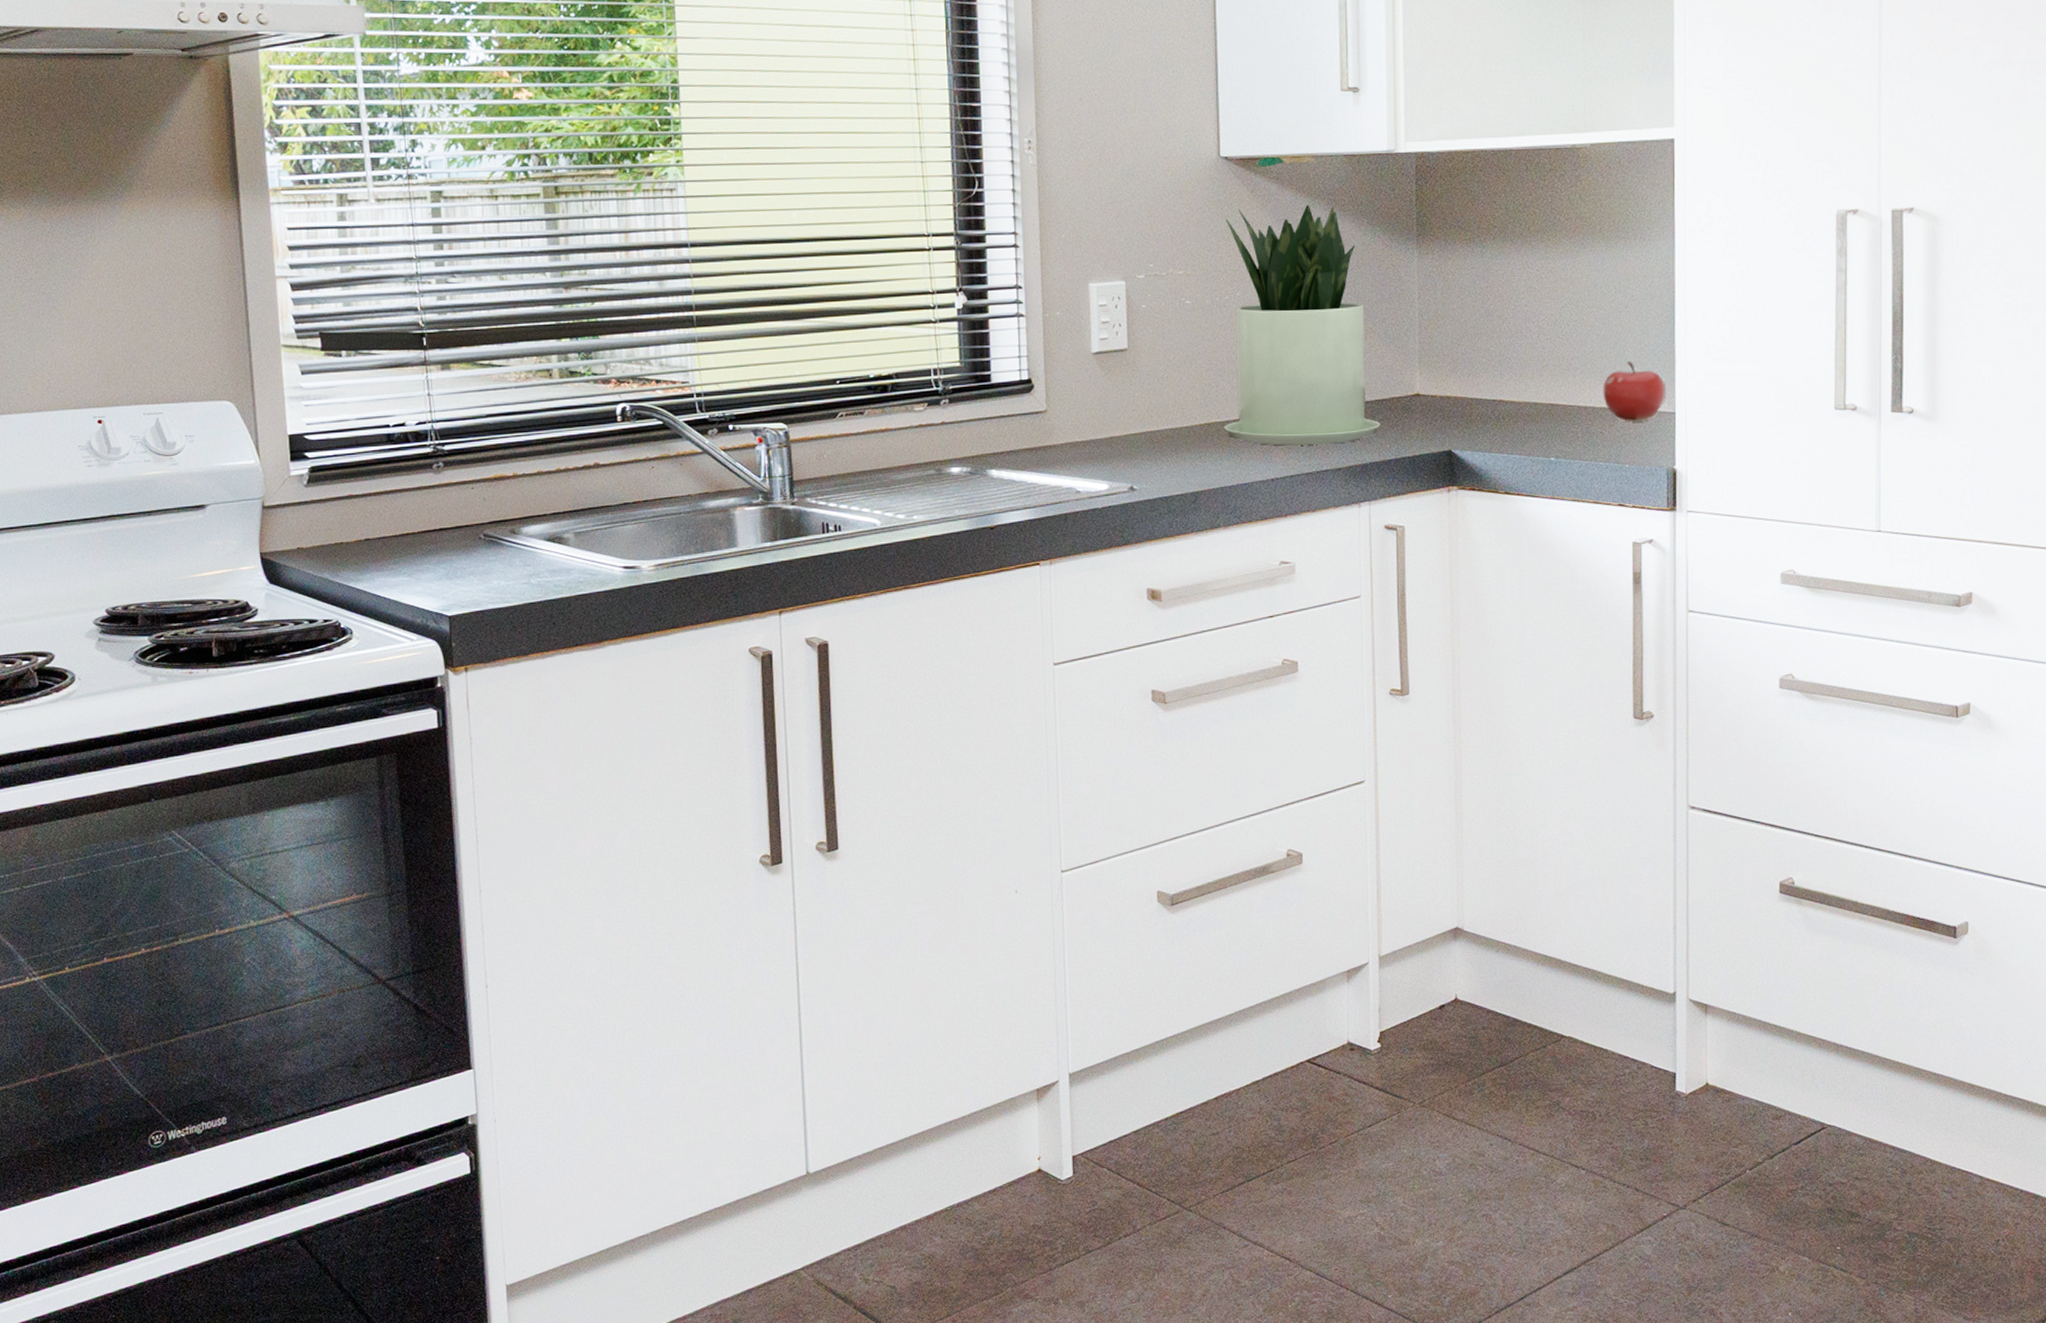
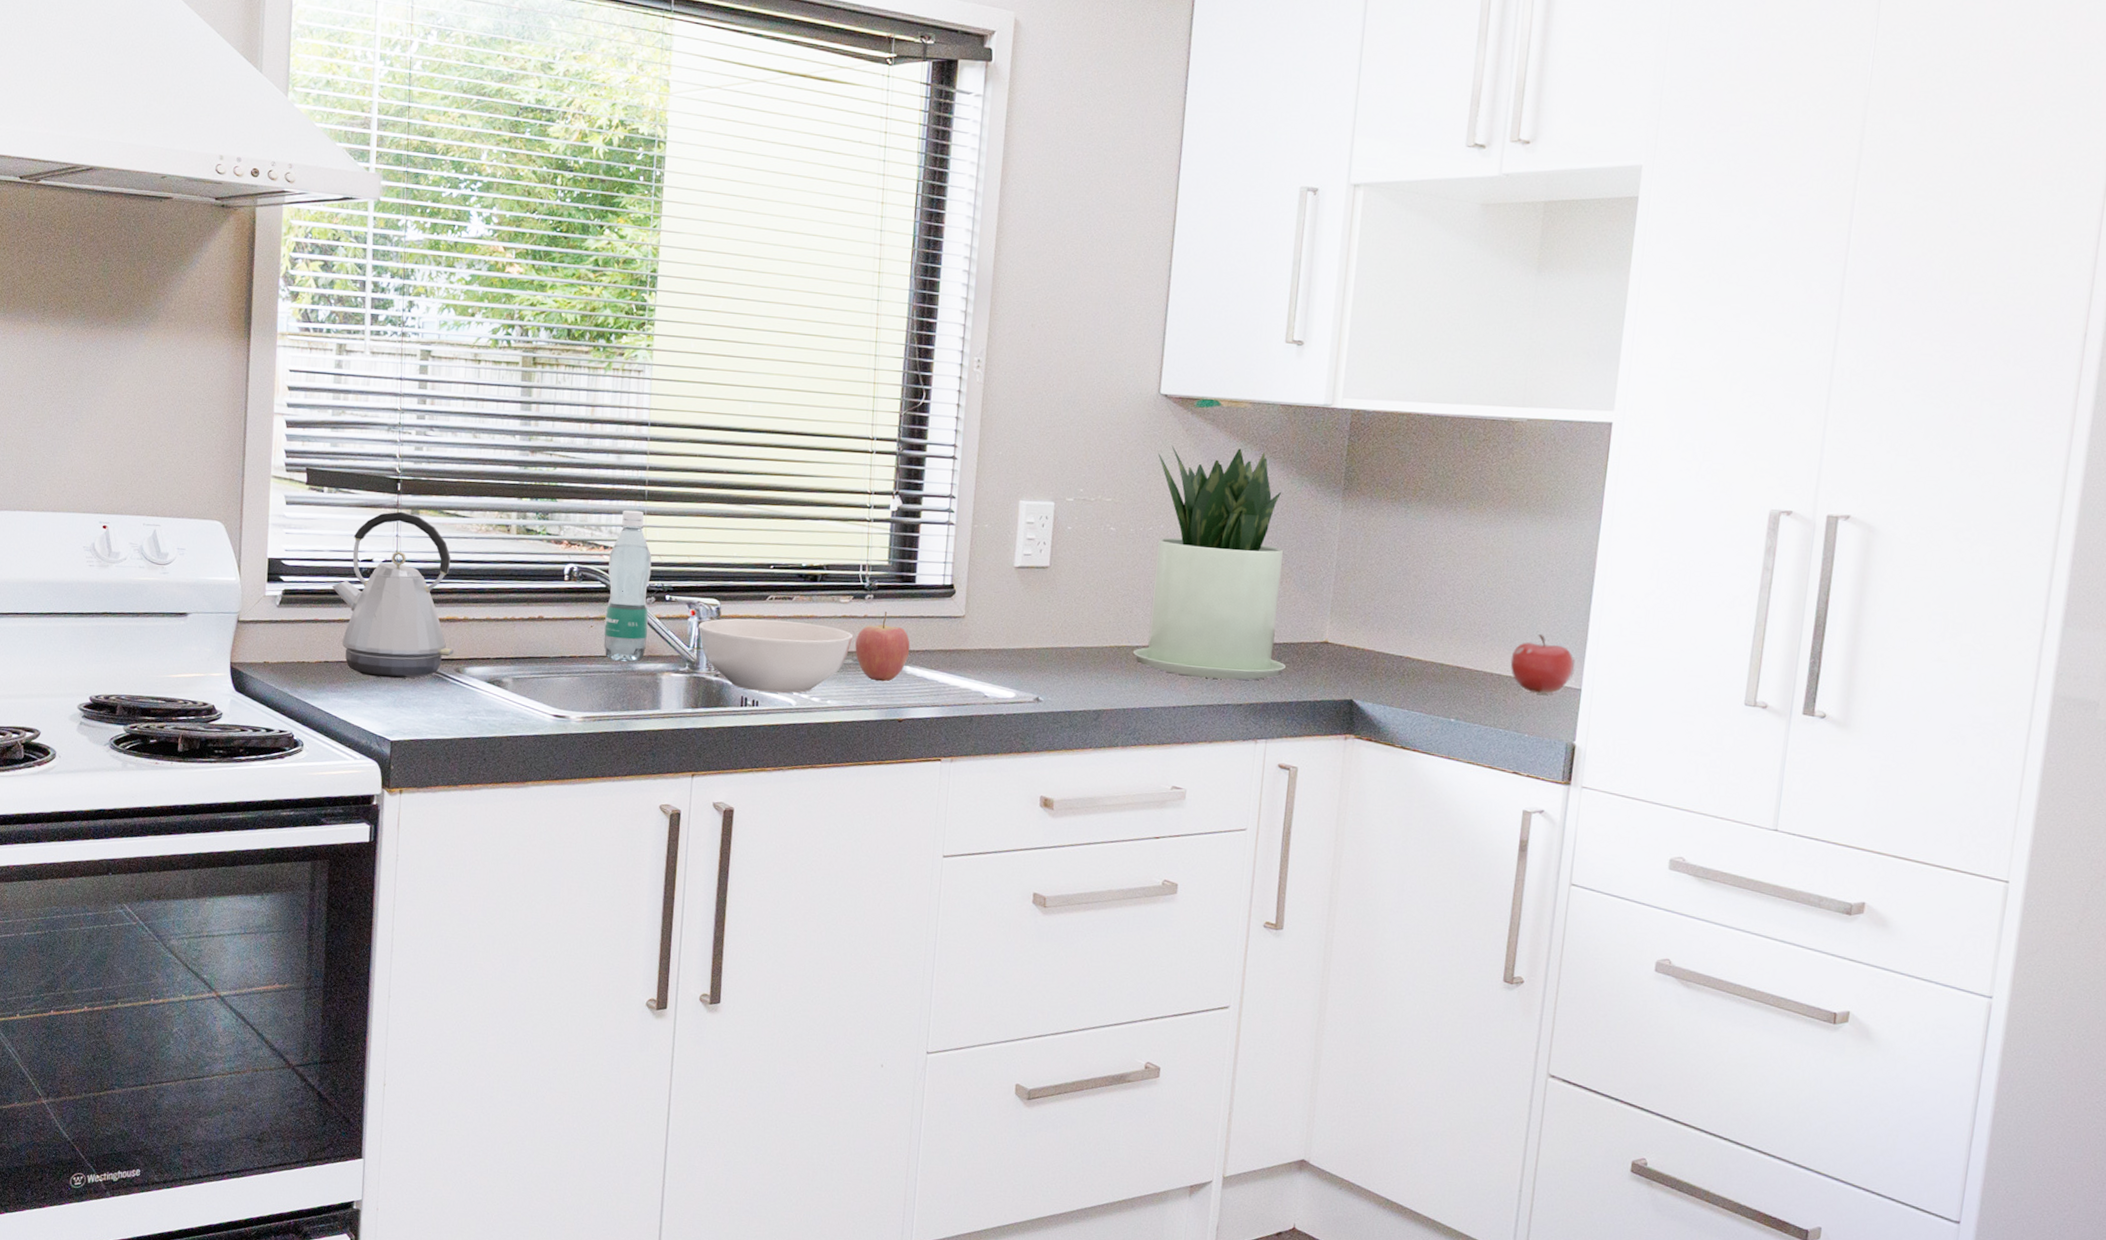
kettle: none [363,368,506,550] -> present [331,511,454,679]
bottle: none [663,338,714,501] -> present [603,510,652,662]
bowl: none [768,436,933,515] -> present [698,618,854,694]
fruit: none [935,415,994,490] -> present [855,612,910,682]

